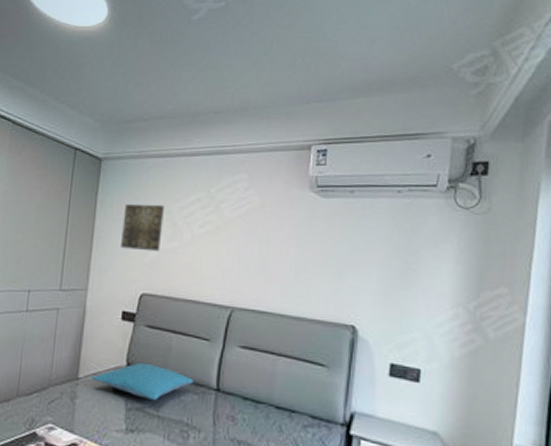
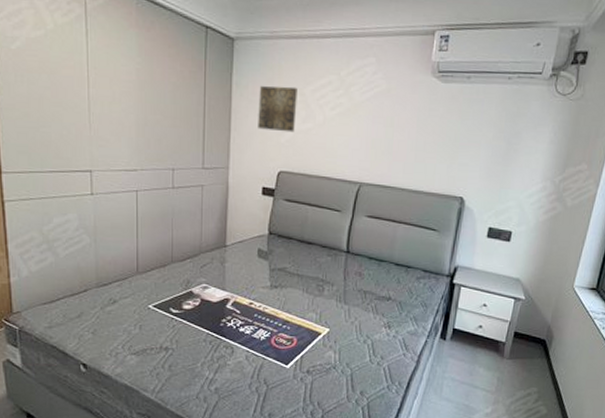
pillow: present [92,362,194,401] -> none [238,231,328,263]

